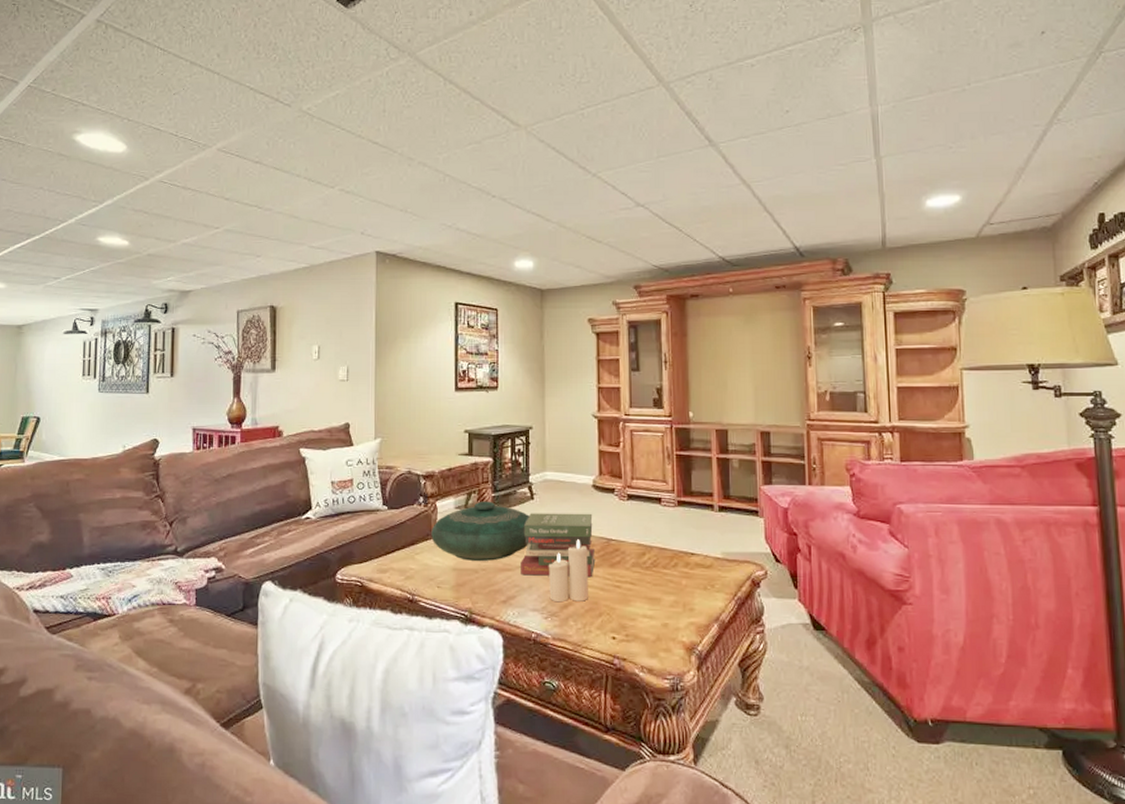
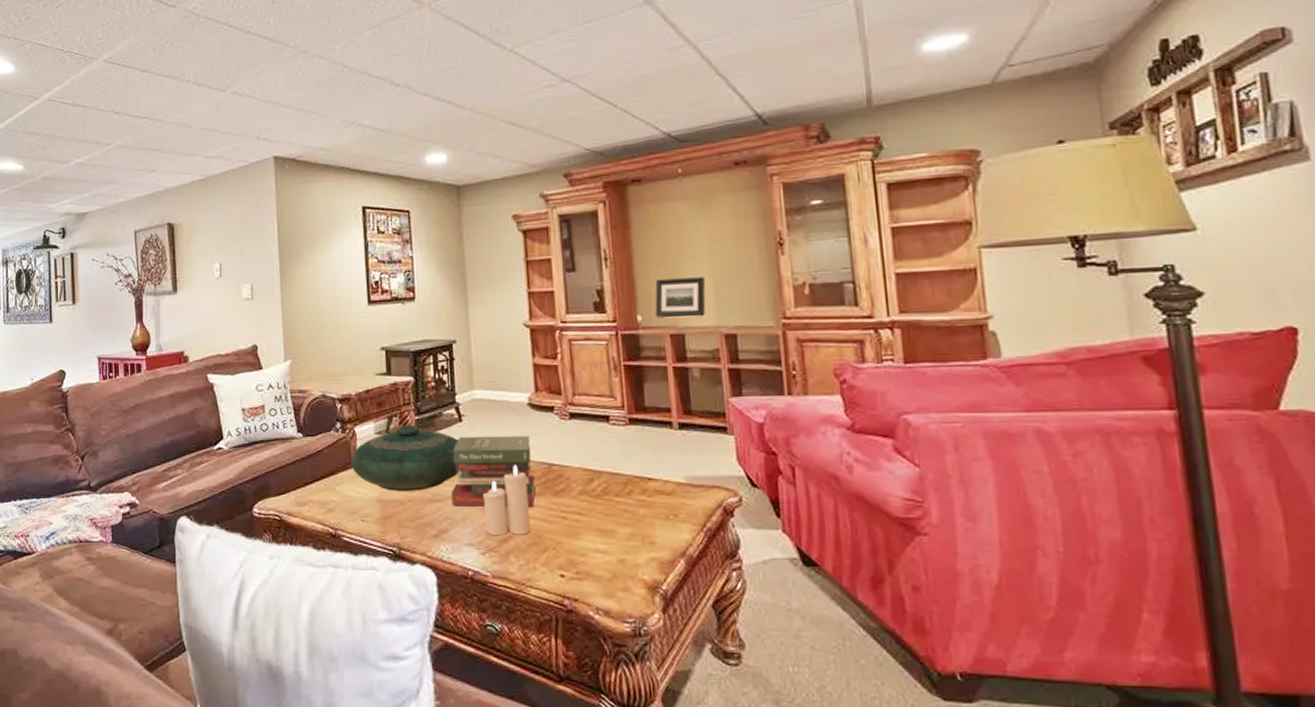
picture frame: none [704,382,747,415] -> present [655,277,706,318]

